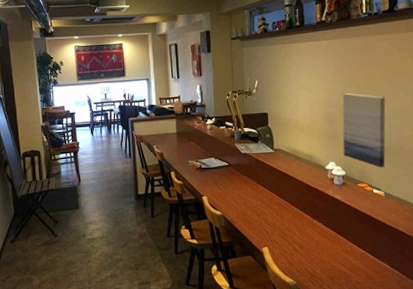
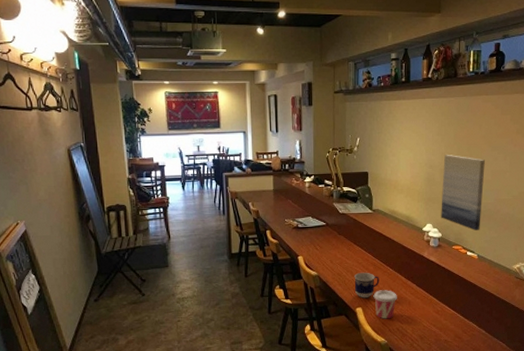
cup: none [259,211,285,238] -> present [354,272,380,298]
cup: none [279,229,304,259] -> present [373,290,397,319]

